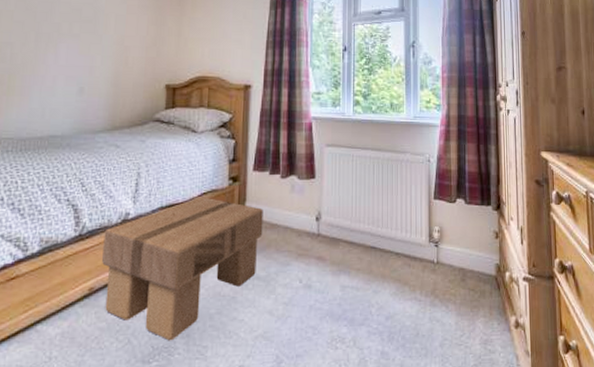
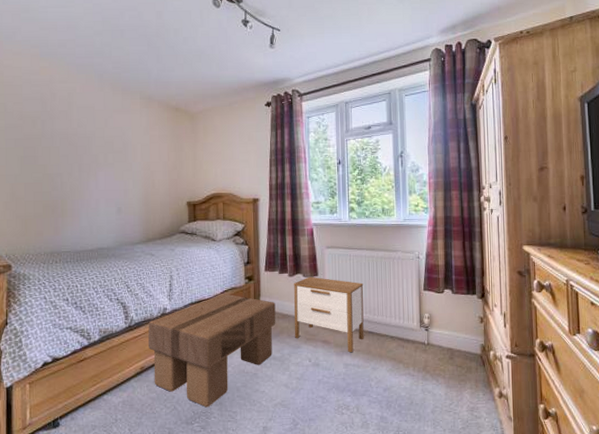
nightstand: none [283,179,367,272] -> present [294,276,364,353]

